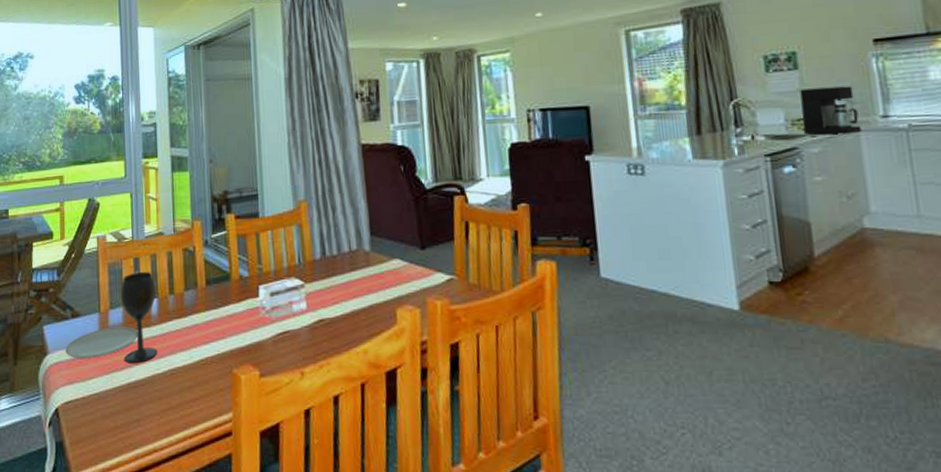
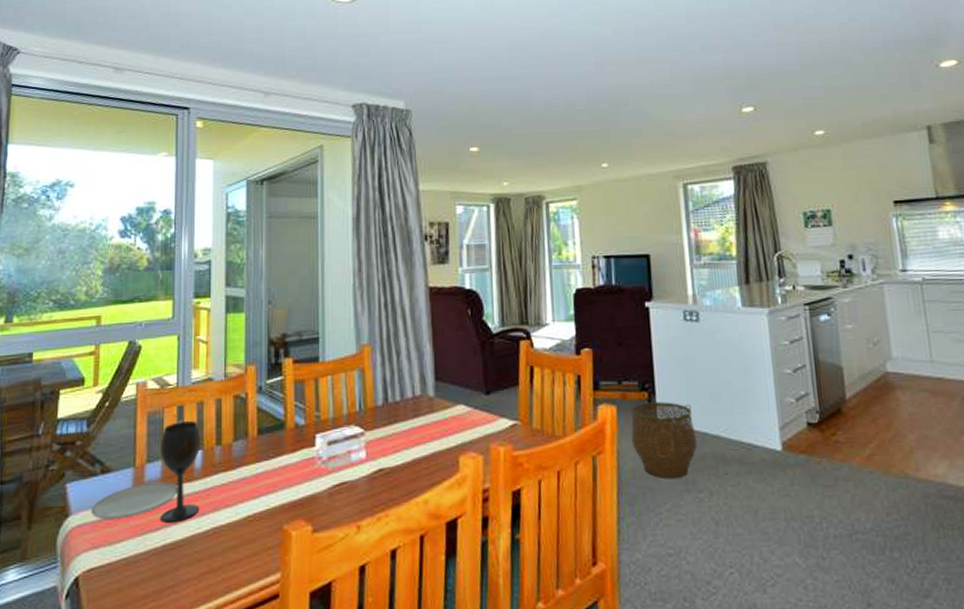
basket: none [571,258,644,337] -> present [630,402,697,479]
coffee maker: present [800,86,862,135] -> none [833,242,885,287]

